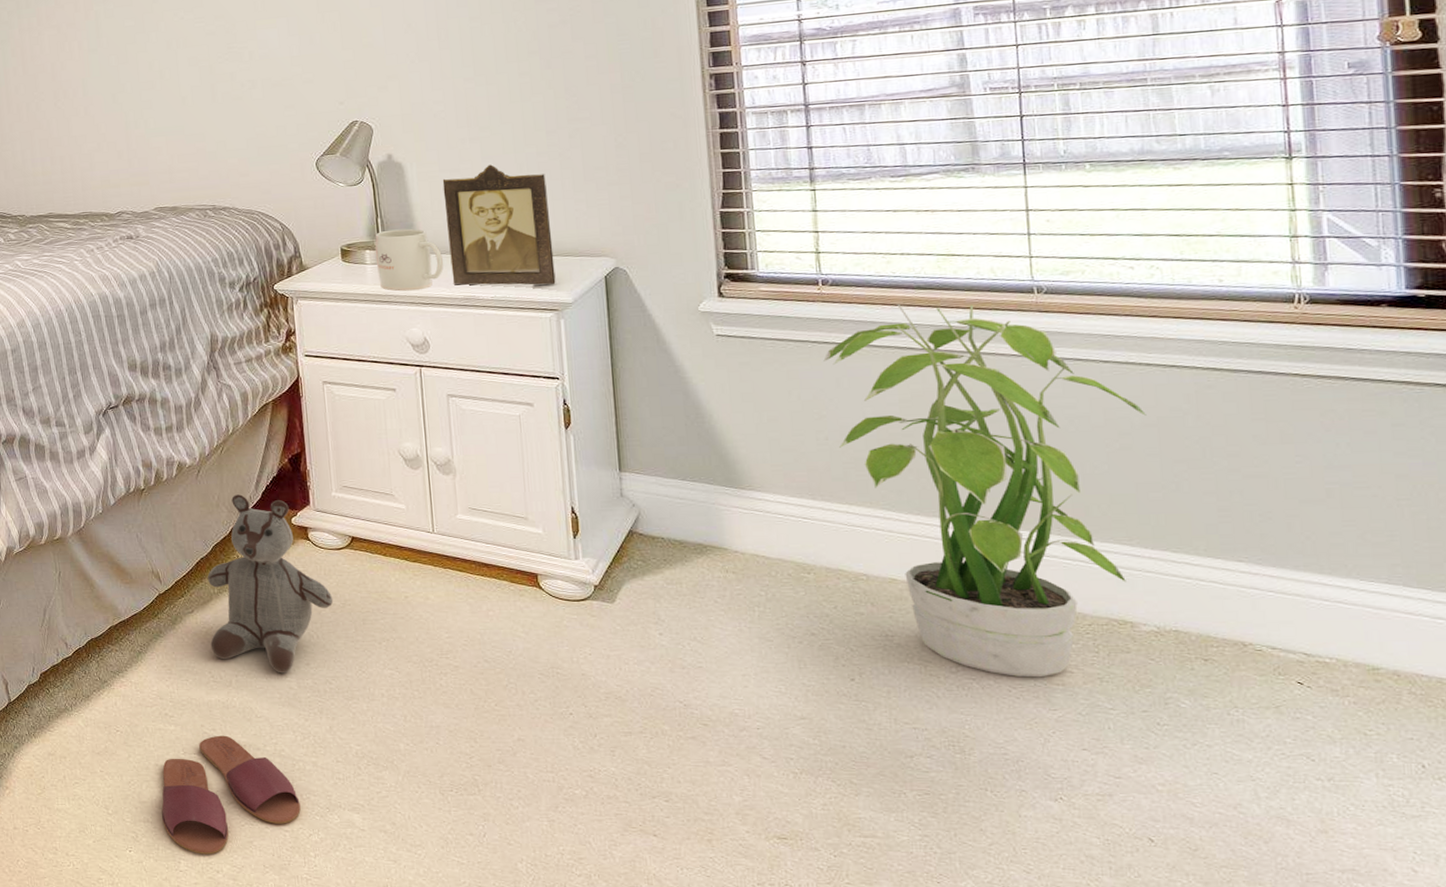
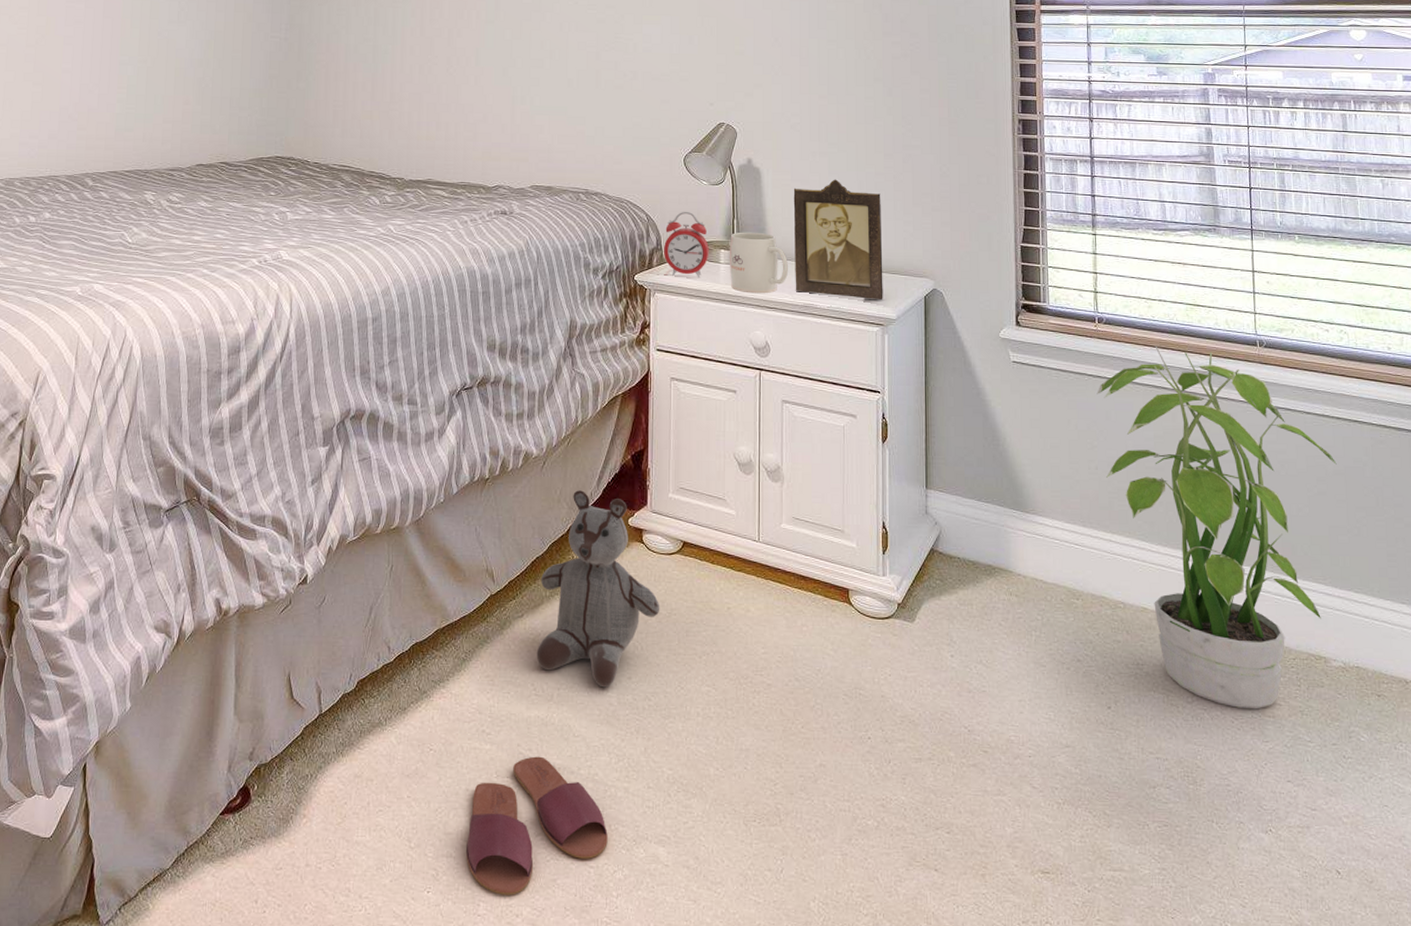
alarm clock: none [302,215,354,282] -> present [663,211,710,278]

